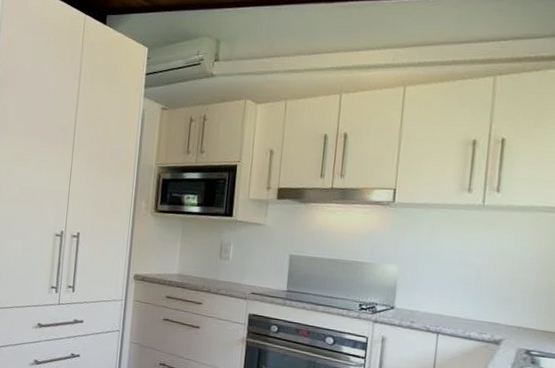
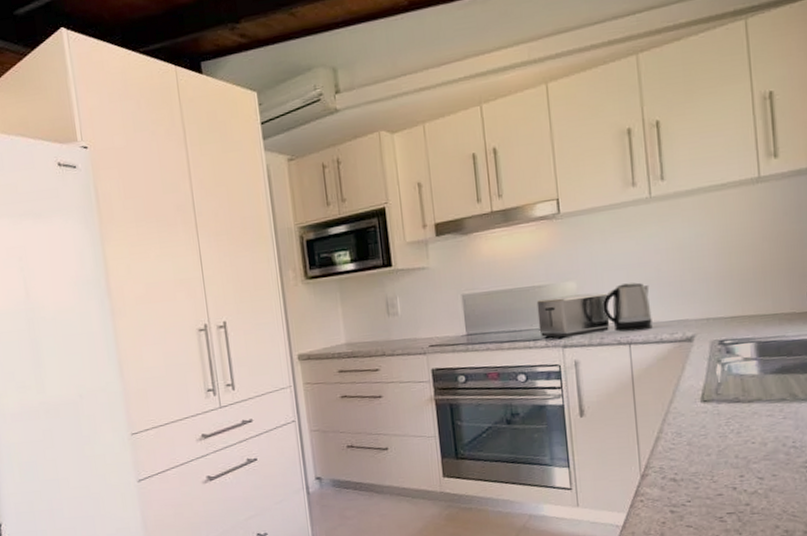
toaster: none [354,274,424,317] -> present [536,292,610,338]
kettle: none [417,277,467,325] -> present [601,282,653,332]

